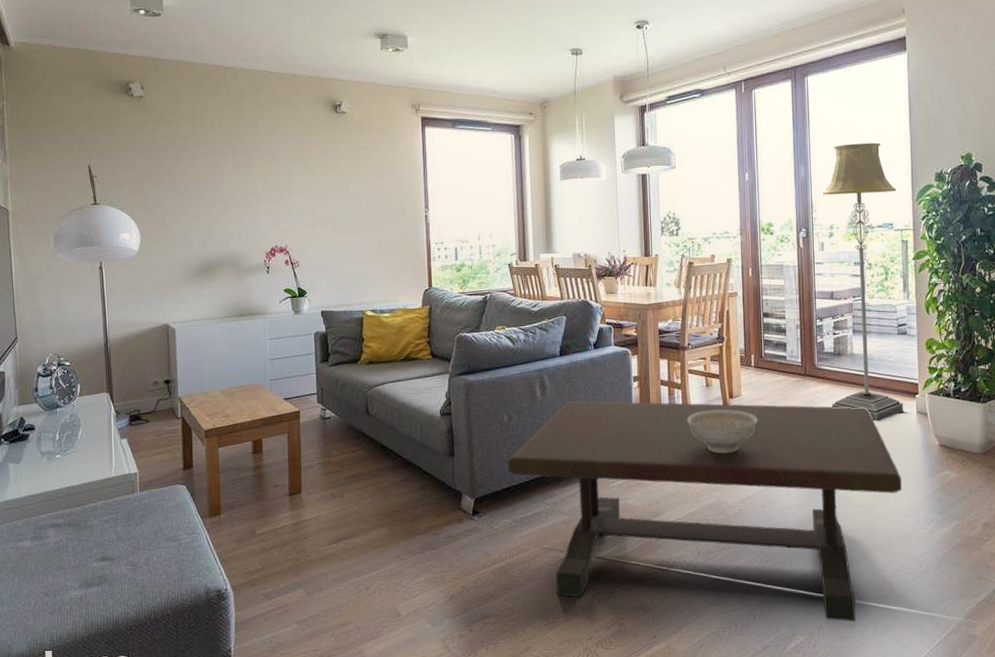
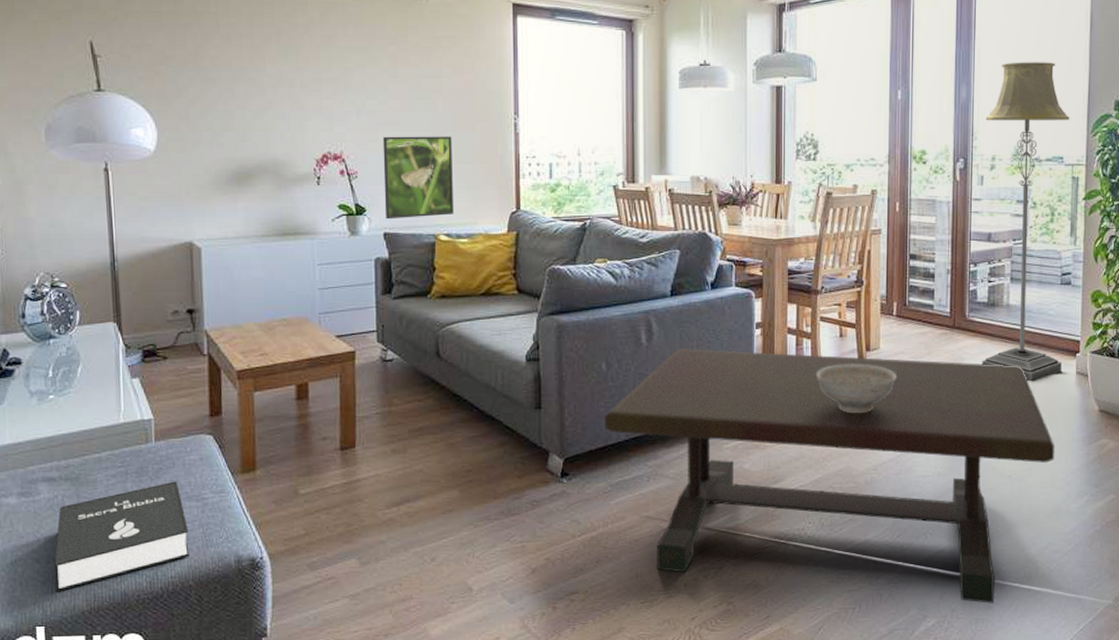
booklet: none [60,525,168,620] -> present [54,481,190,591]
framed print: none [319,229,377,300] -> present [382,136,453,220]

